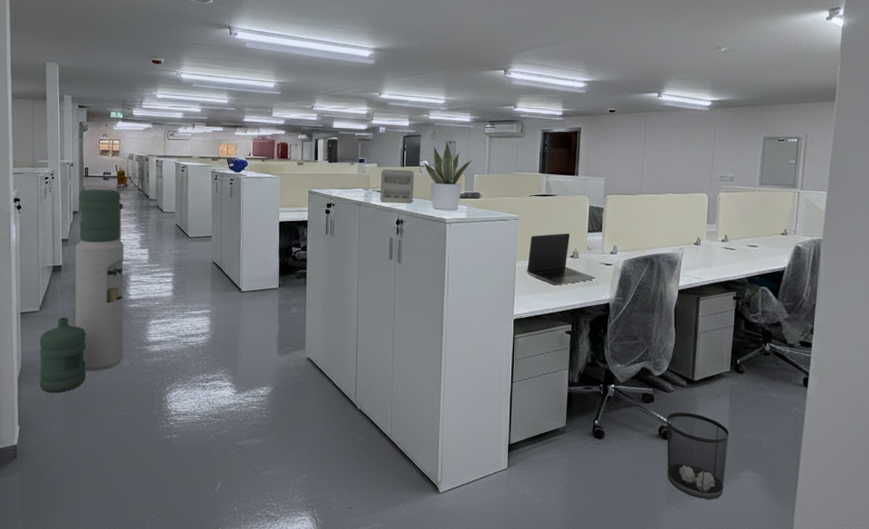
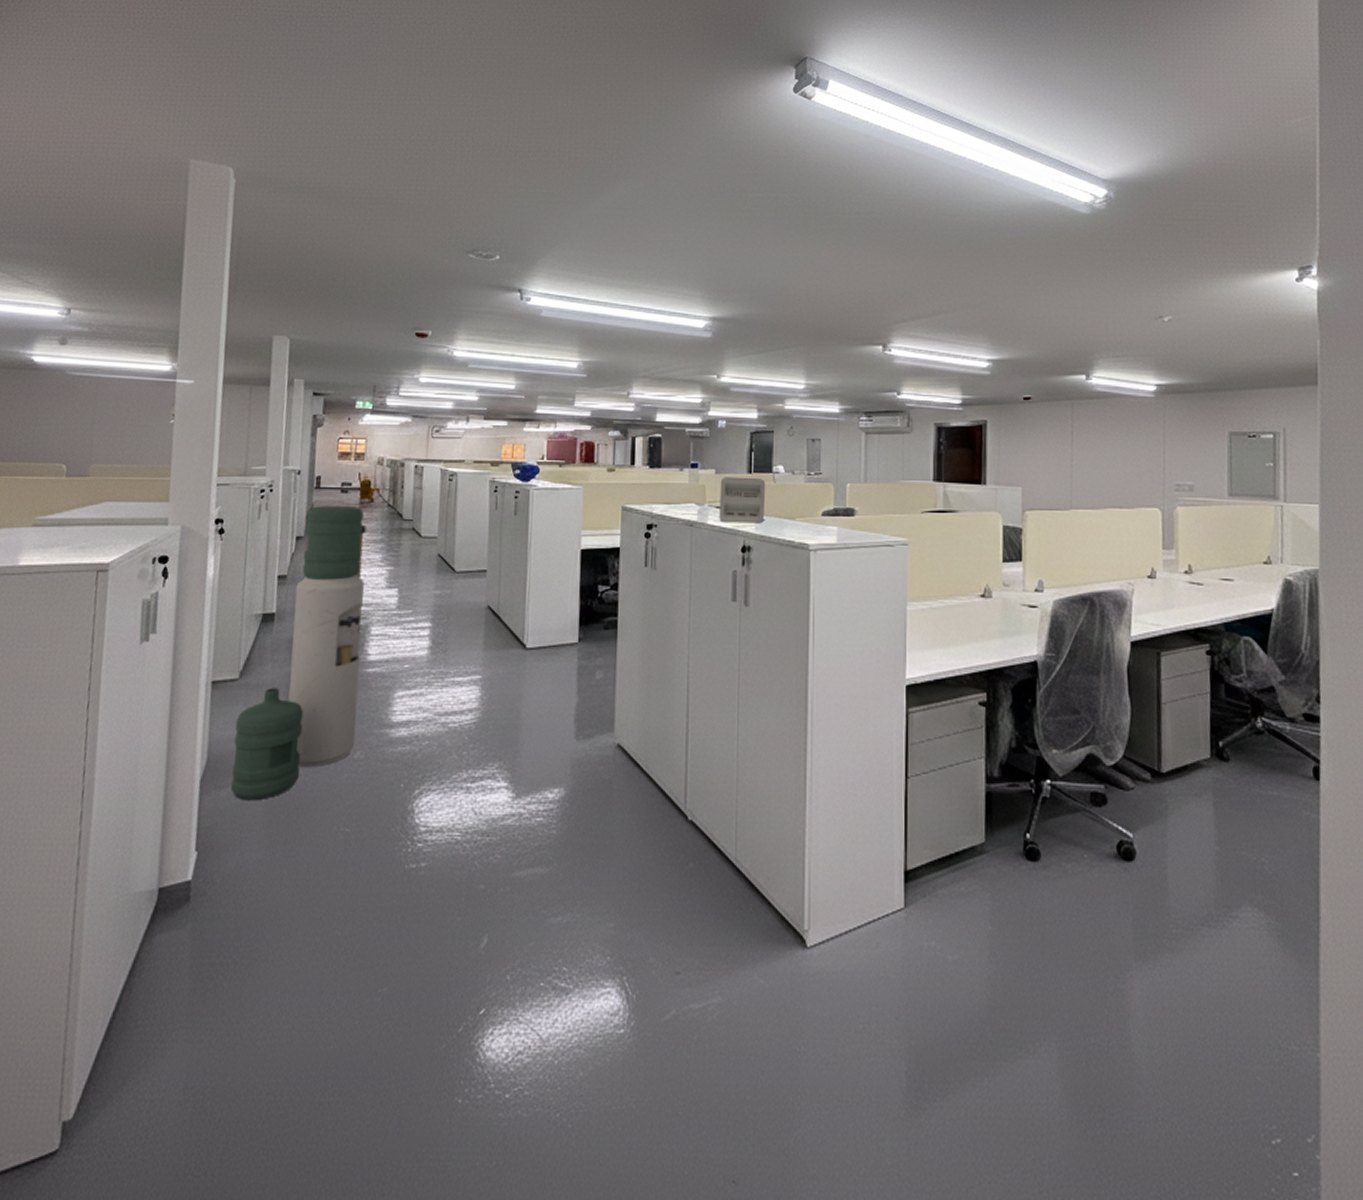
potted plant: present [423,141,473,211] -> none [777,438,845,534]
laptop computer: present [527,233,596,286] -> none [922,563,1017,637]
waste bin: present [666,412,729,499] -> none [1126,819,1217,952]

